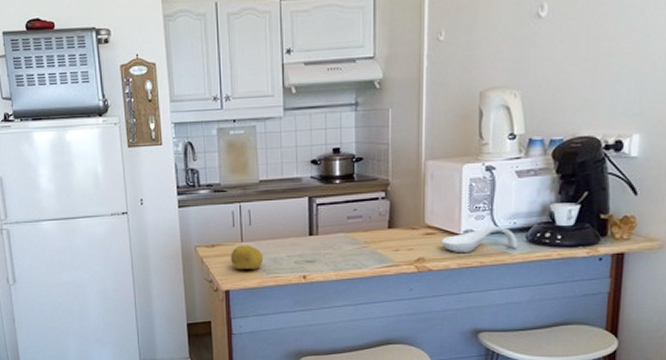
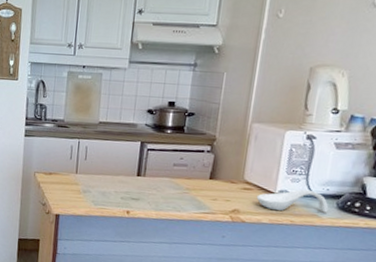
fruit: present [231,245,264,270] -> none [64,176,94,200]

